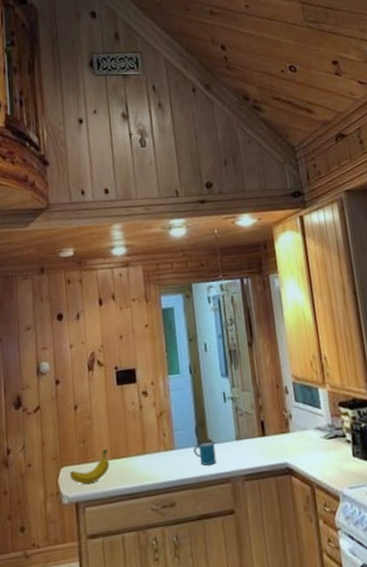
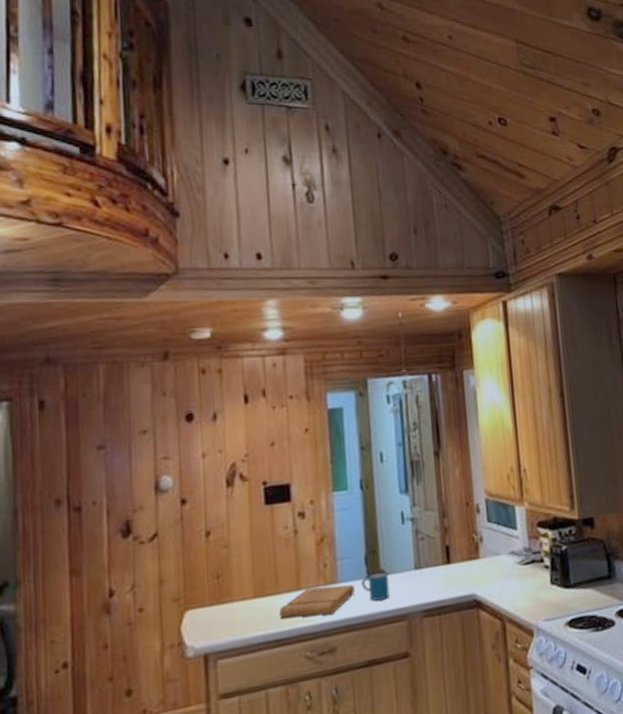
fruit: present [70,448,110,485] -> none [198,585,252,632]
cutting board: none [130,451,188,477] -> present [279,584,355,619]

